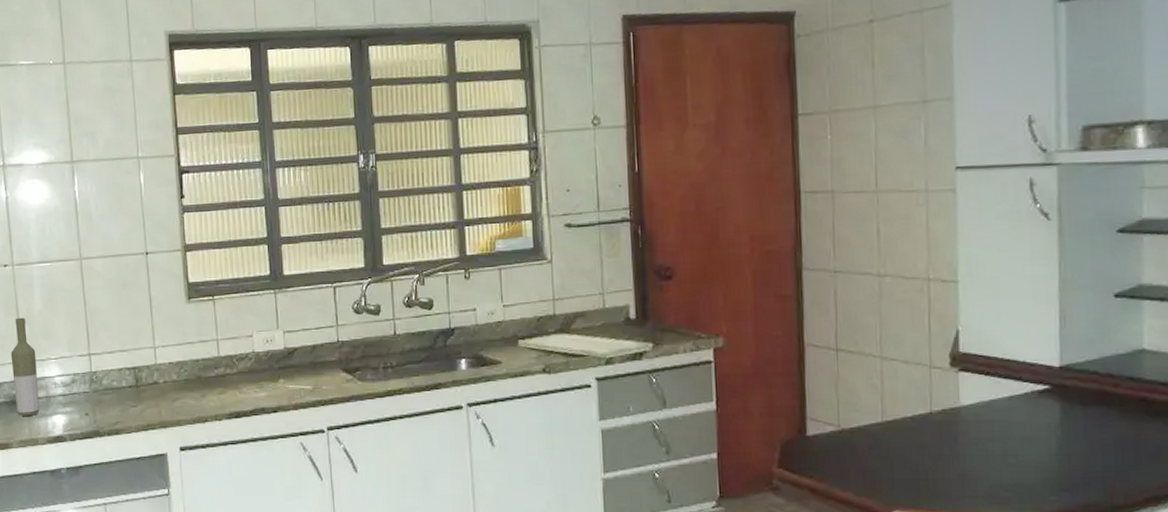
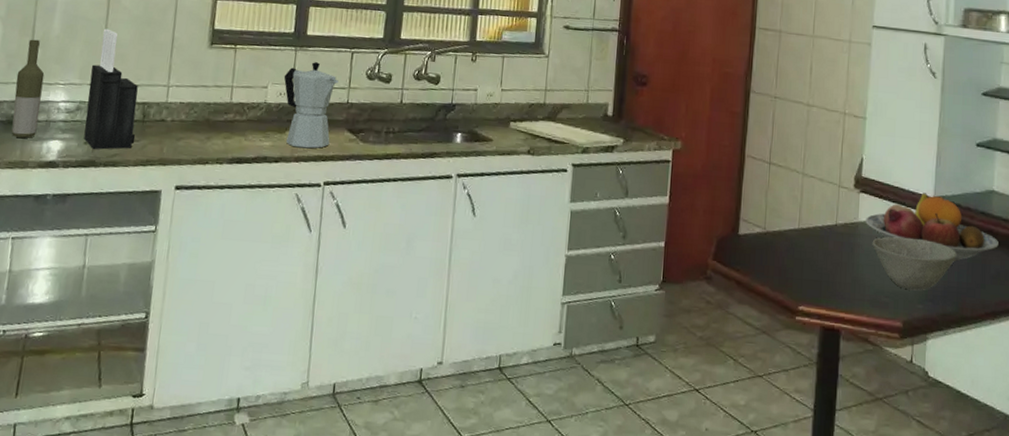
knife block: none [77,297,133,420] -> present [83,28,138,150]
moka pot: none [267,303,327,395] -> present [284,62,339,149]
fruit bowl: none [970,362,1156,441] -> present [866,193,999,261]
bowl: none [981,418,1098,480] -> present [872,236,957,291]

